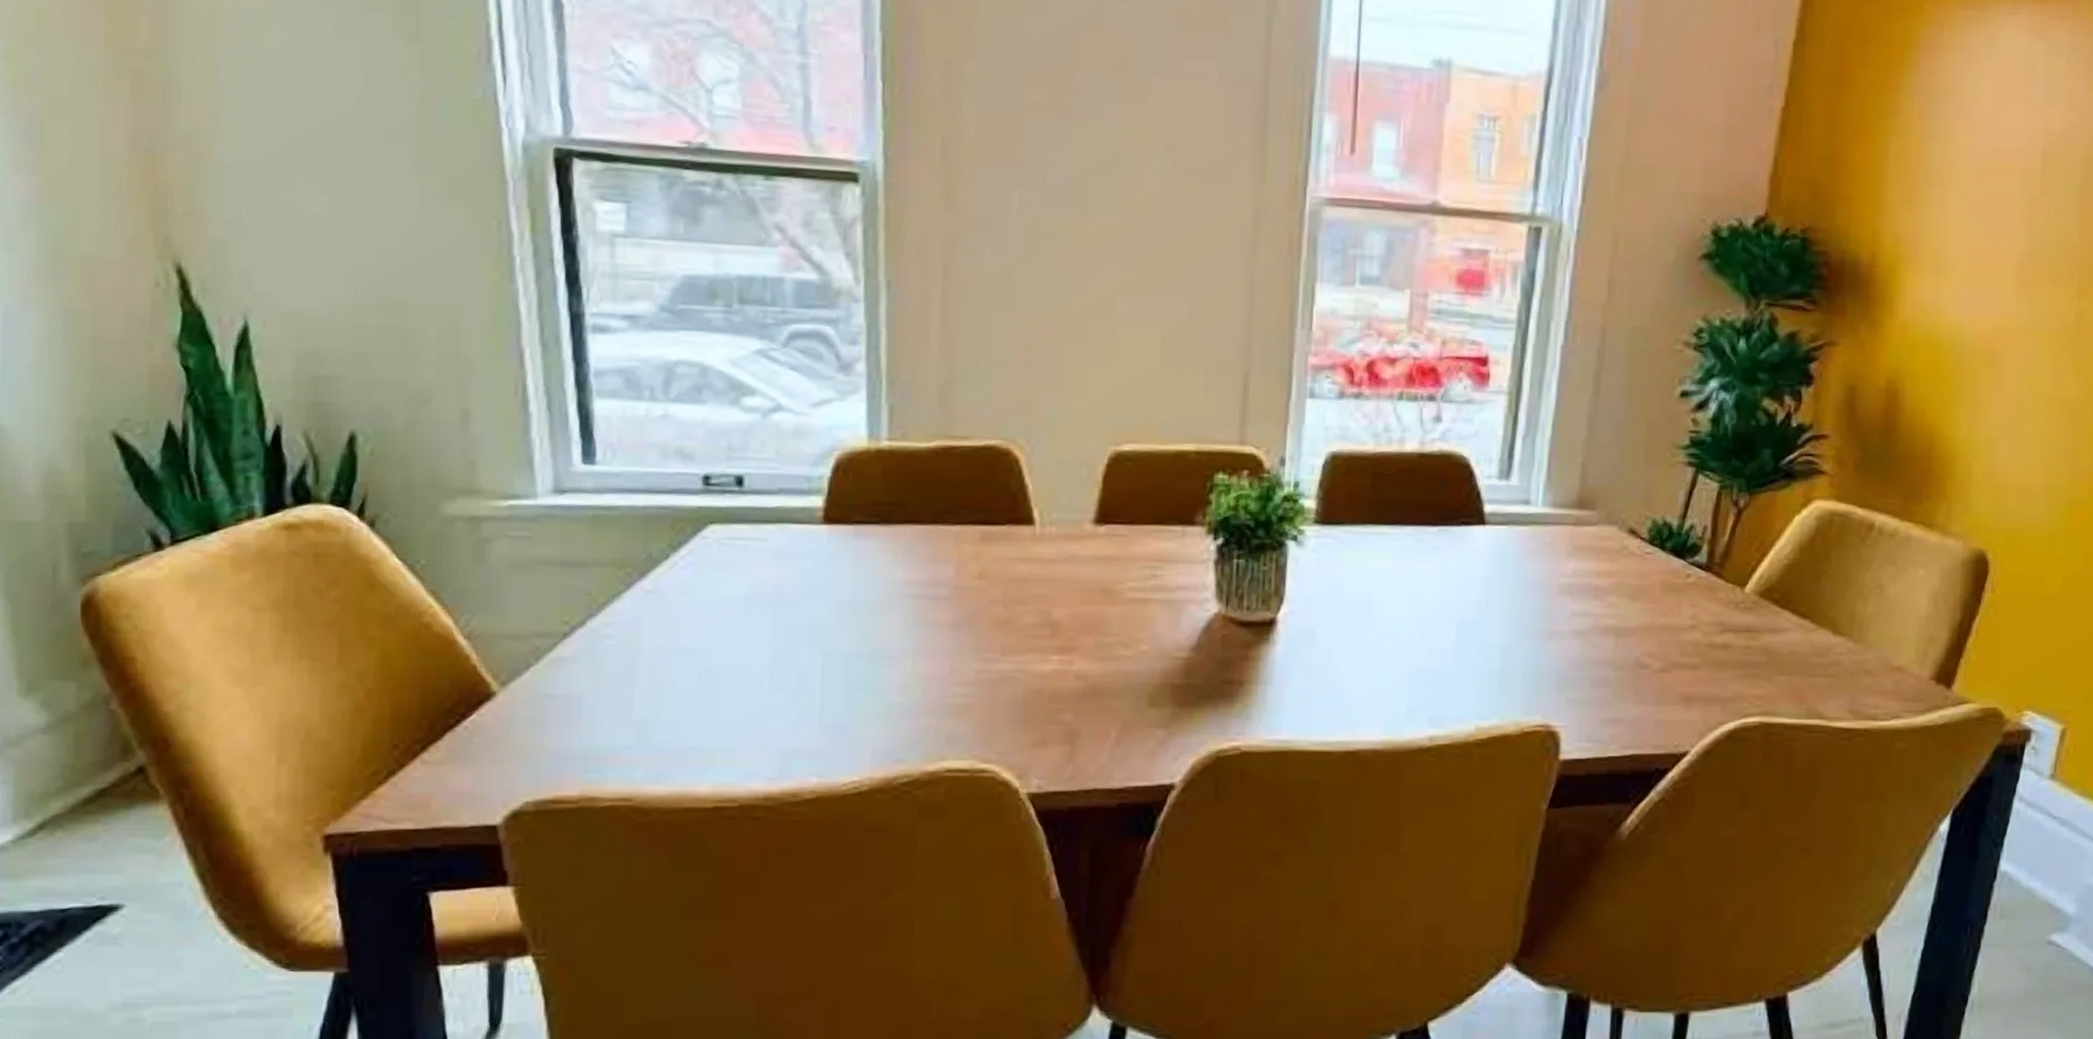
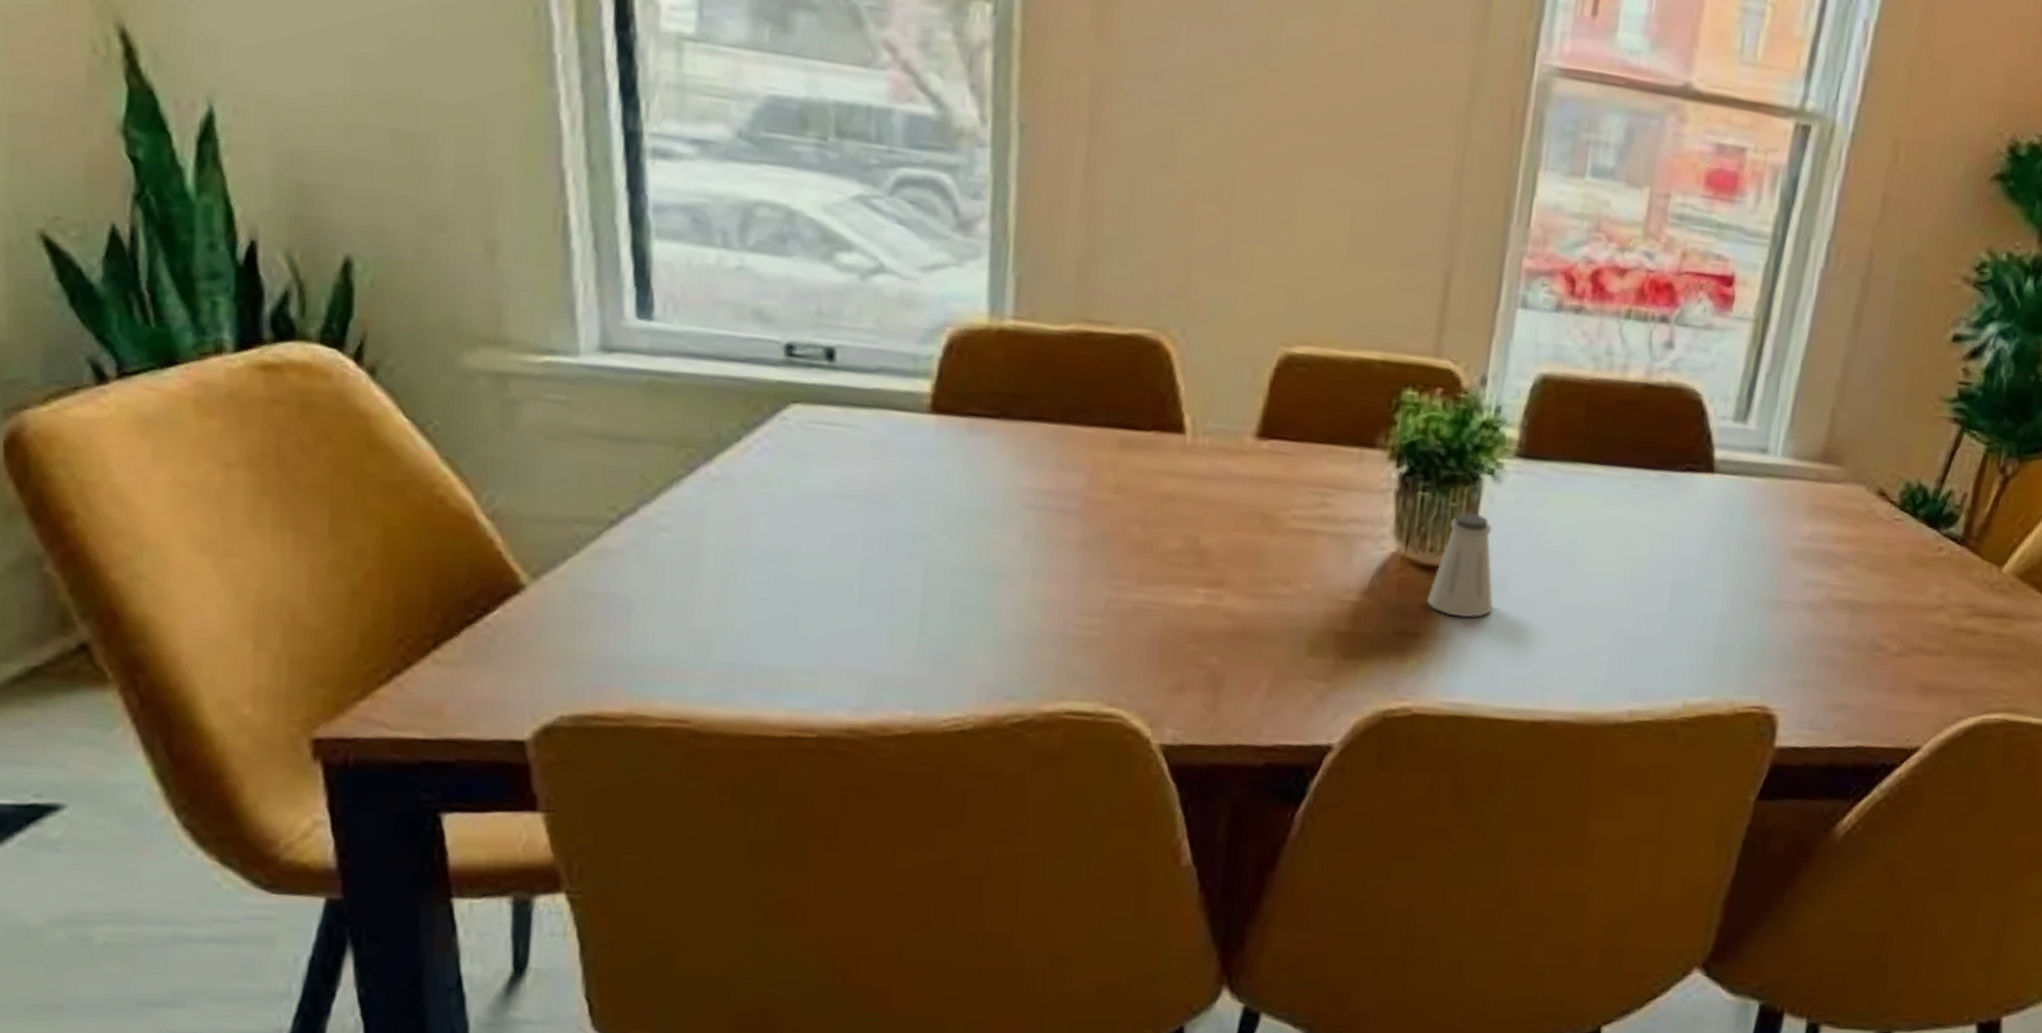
saltshaker: none [1248,574,1305,665] -> present [1427,512,1493,618]

